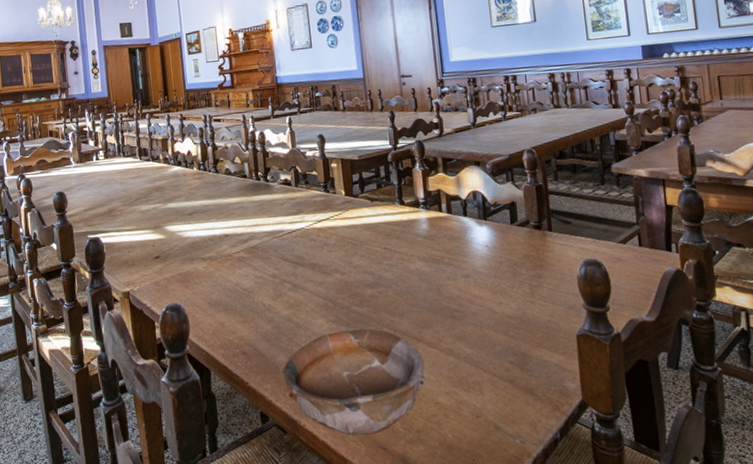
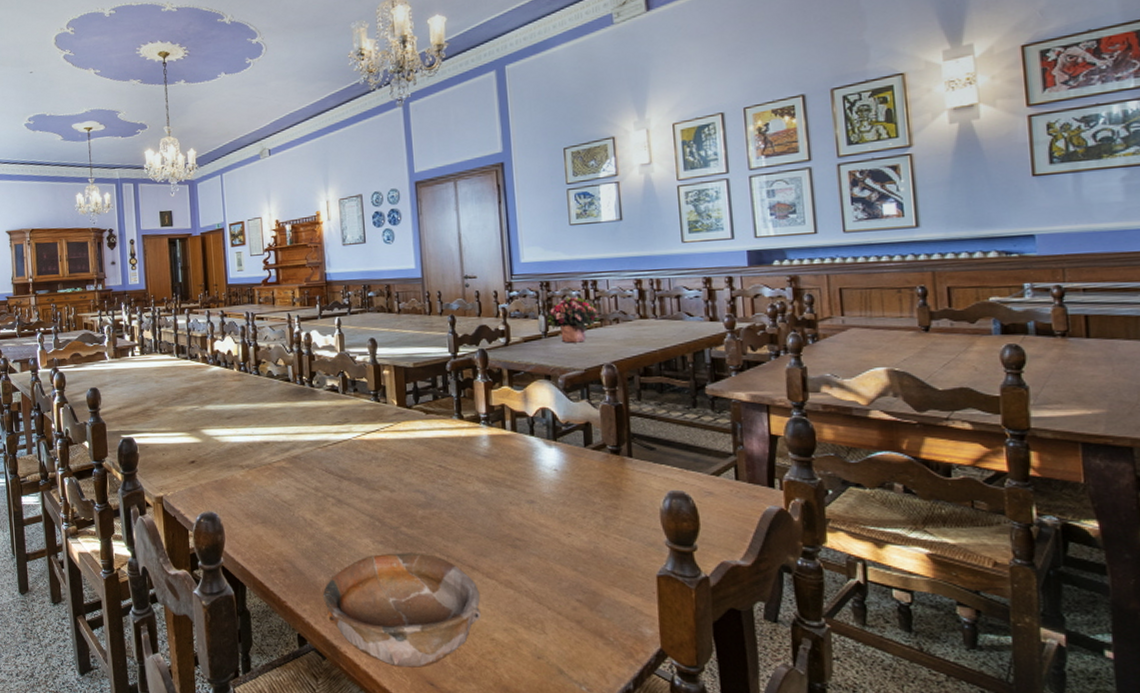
bouquet: none [474,91,521,132] -> present [546,297,600,343]

